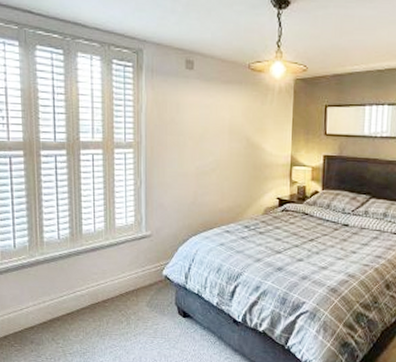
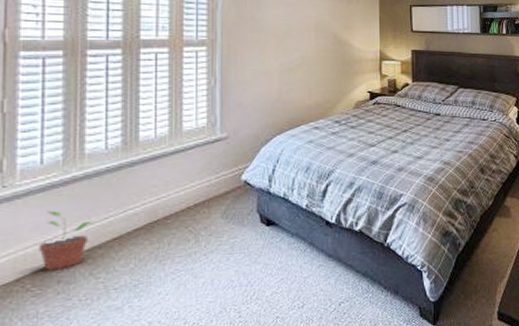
potted plant: none [17,286,52,333] -> present [38,210,93,271]

